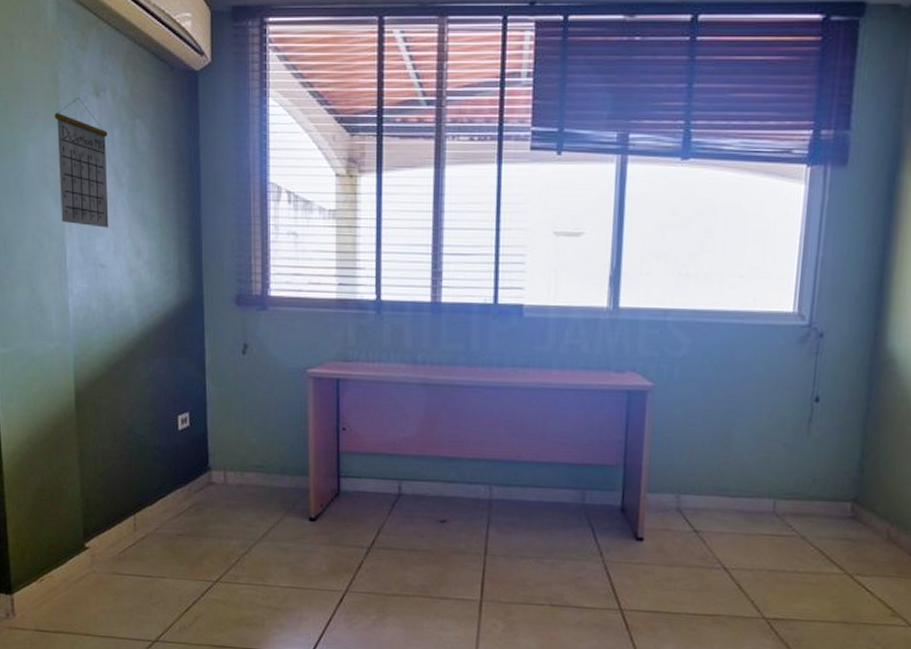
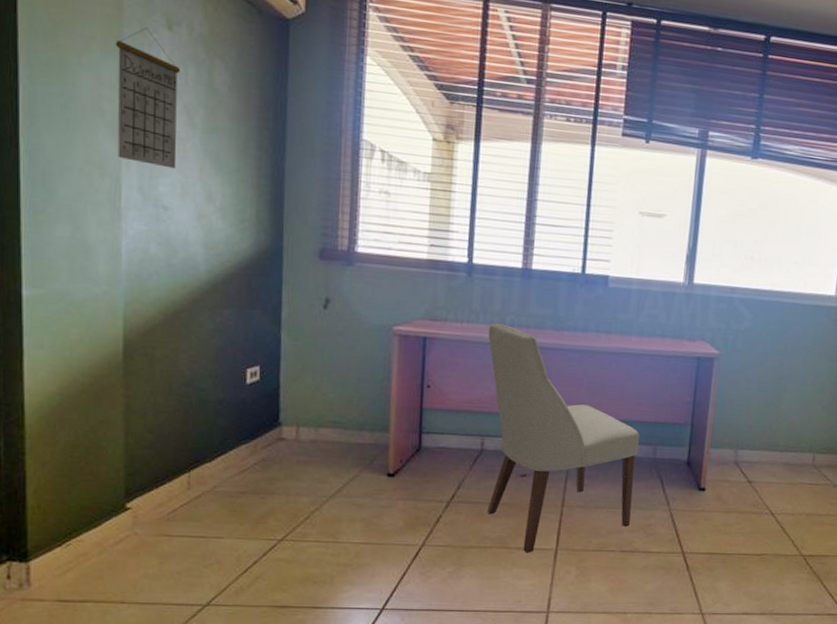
chair: none [400,361,566,603] -> present [487,323,640,553]

